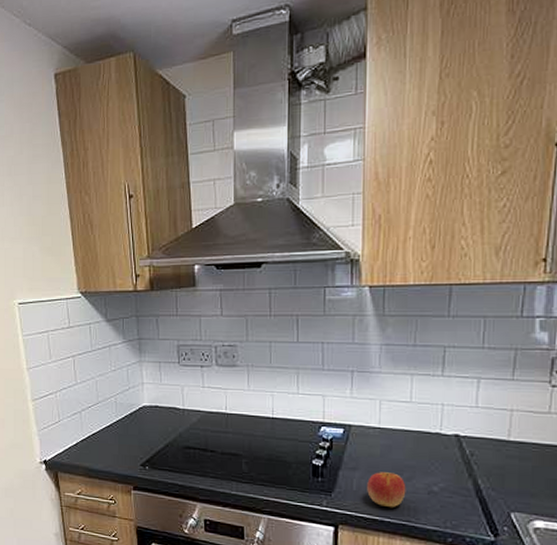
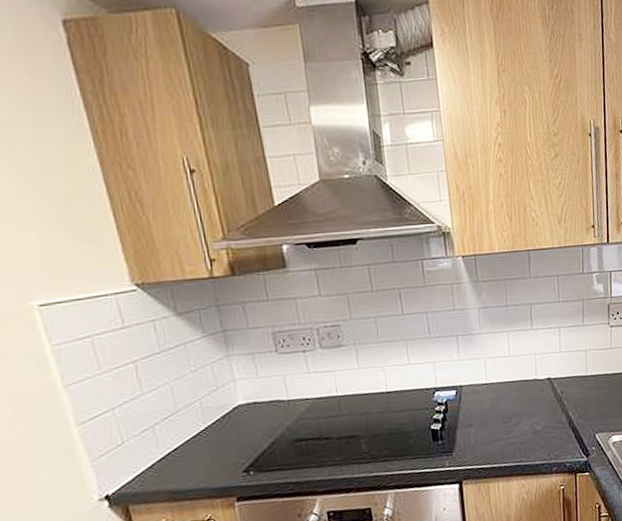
apple: present [367,472,406,508] -> none [482,421,516,454]

